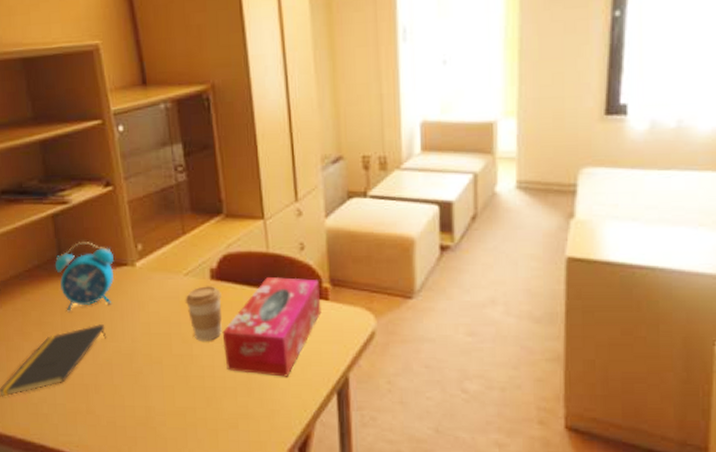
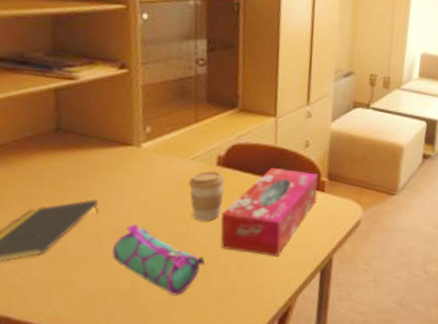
alarm clock: present [54,242,114,313] -> none [50,118,119,186]
pencil case: none [124,347,213,423] -> present [112,223,205,296]

